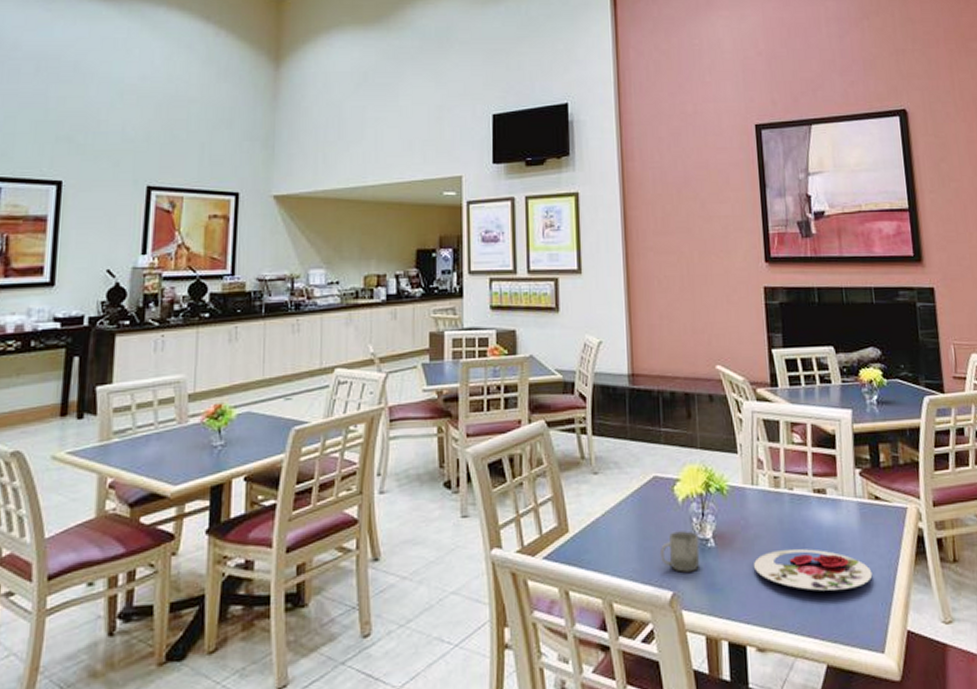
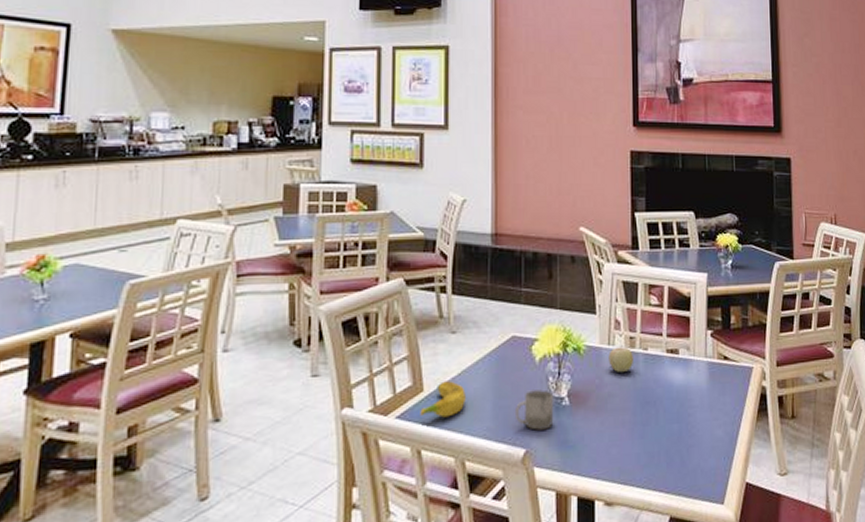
banana: none [566,522,610,559] -> present [420,381,466,418]
fruit: none [752,484,780,513] -> present [608,344,634,372]
plate: present [754,548,873,591] -> none [606,406,717,447]

